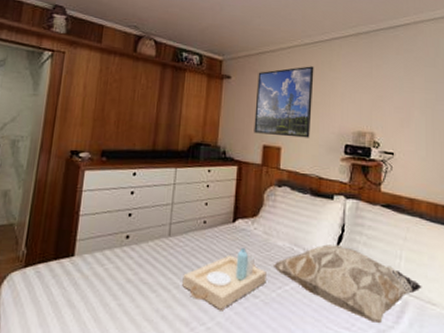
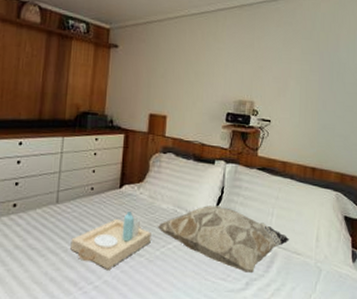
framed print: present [254,66,314,138] -> none [140,36,200,107]

